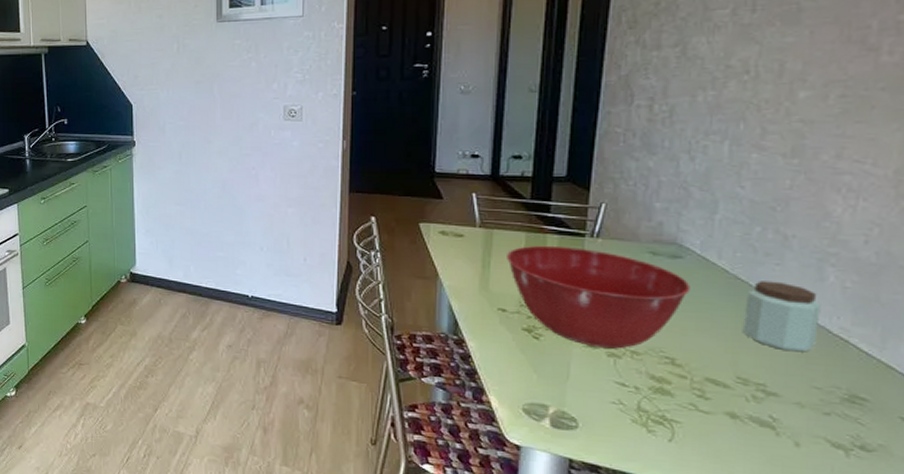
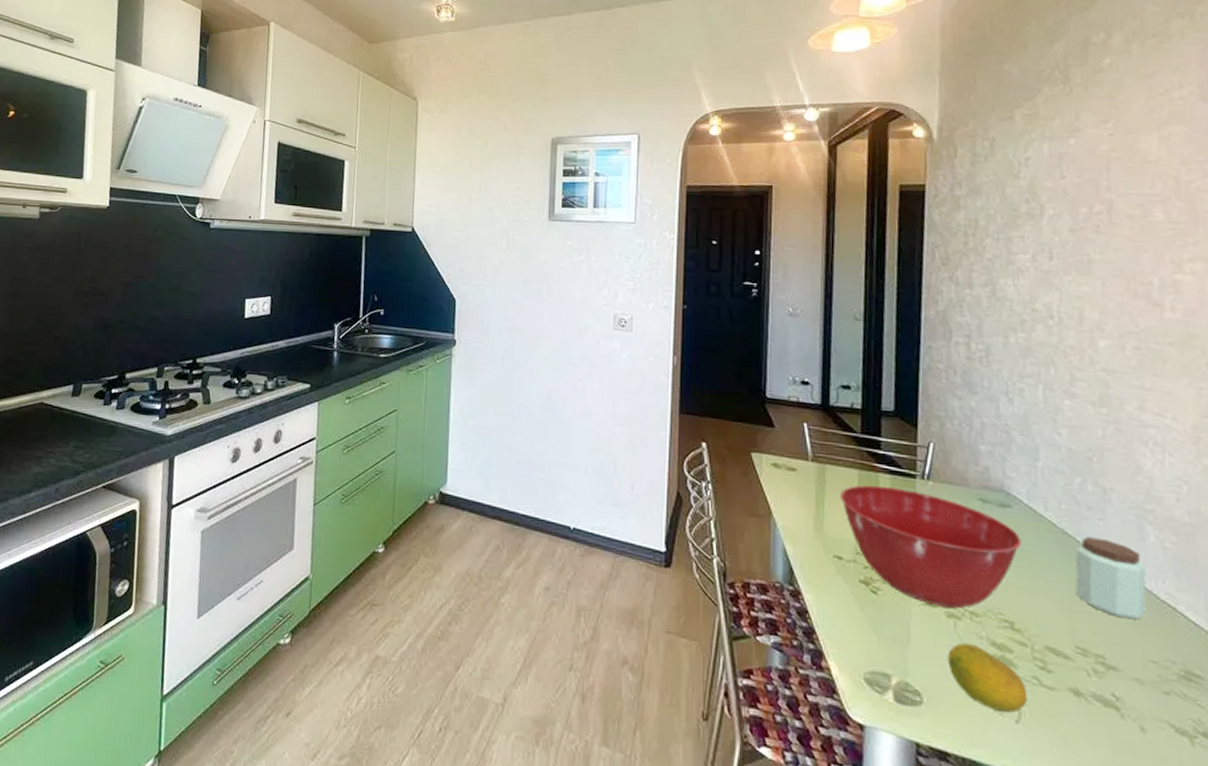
fruit: none [605,377,683,433] -> present [947,642,1028,713]

